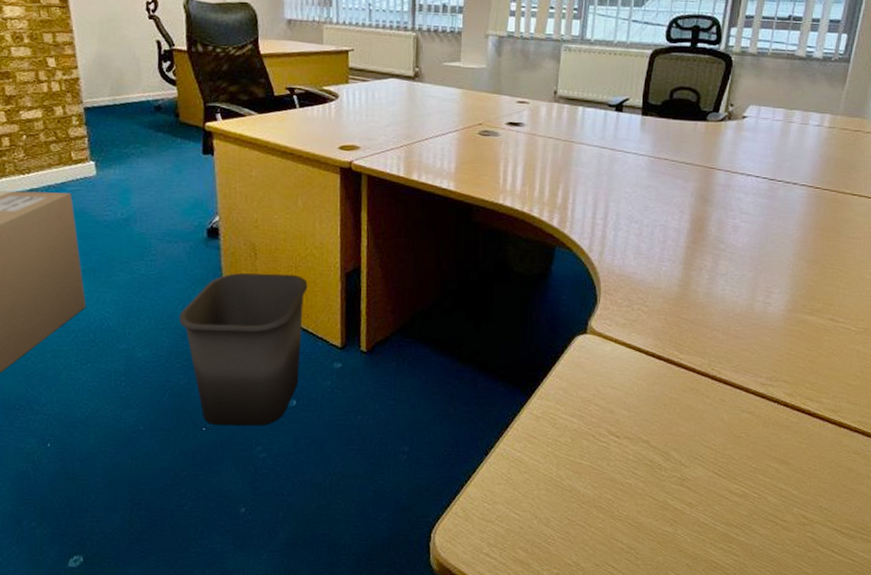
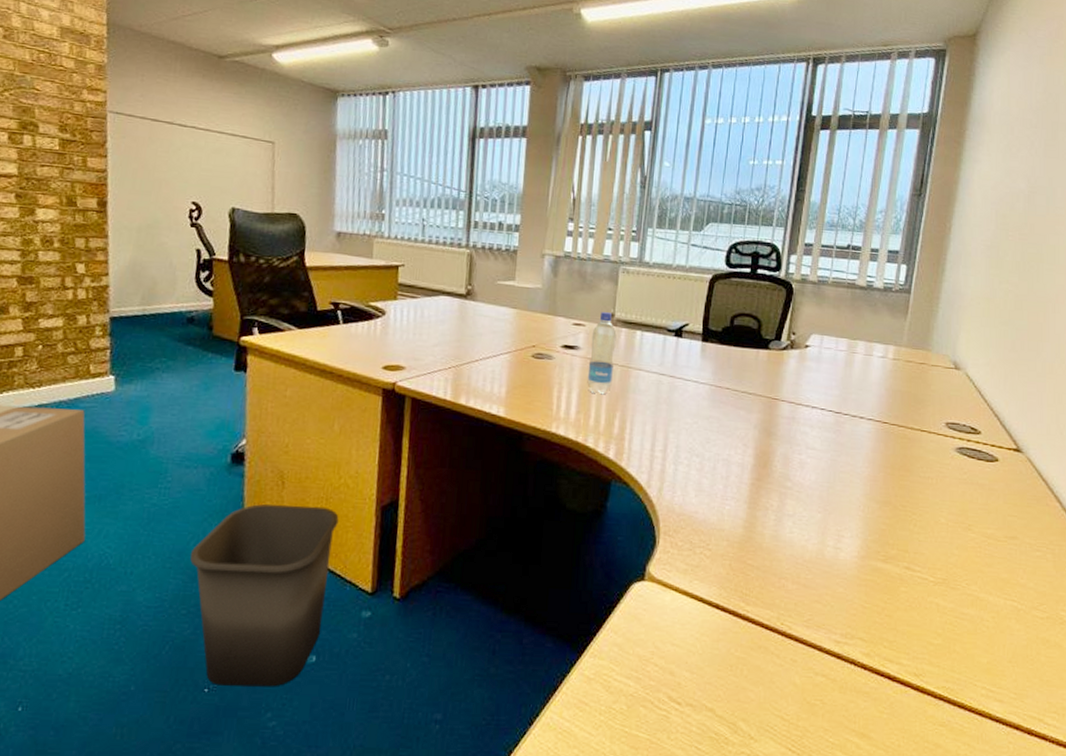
bottle: none [531,90,559,168] -> present [587,312,617,395]

